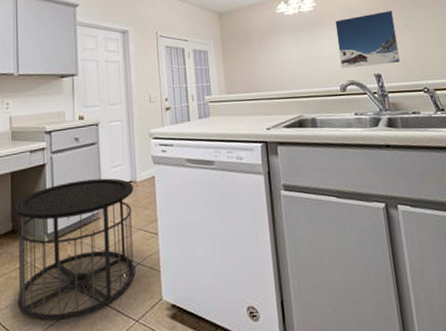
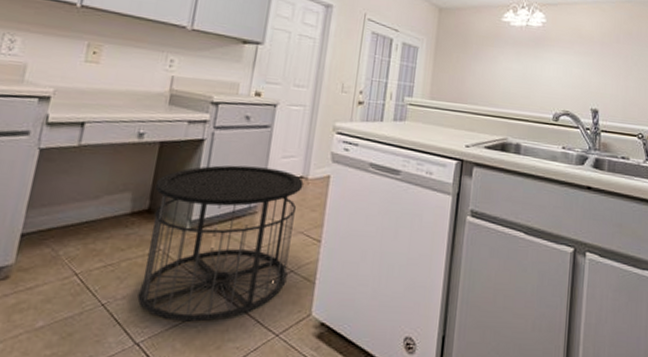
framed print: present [335,11,400,69] -> none [558,42,623,102]

